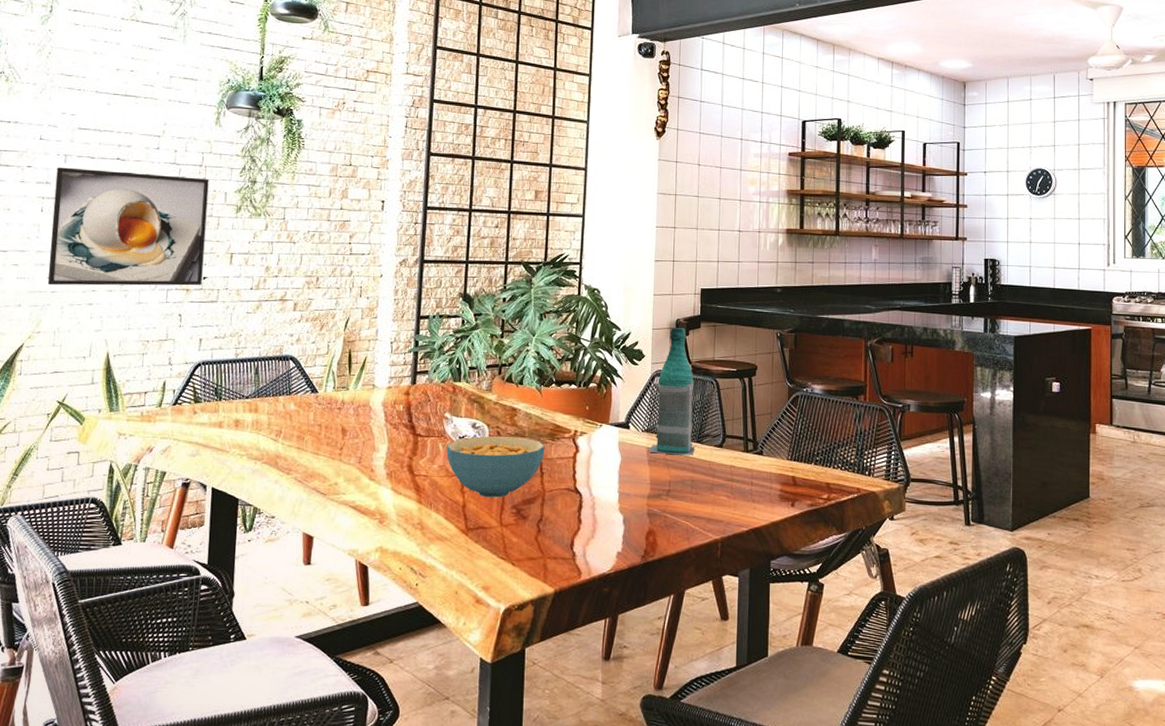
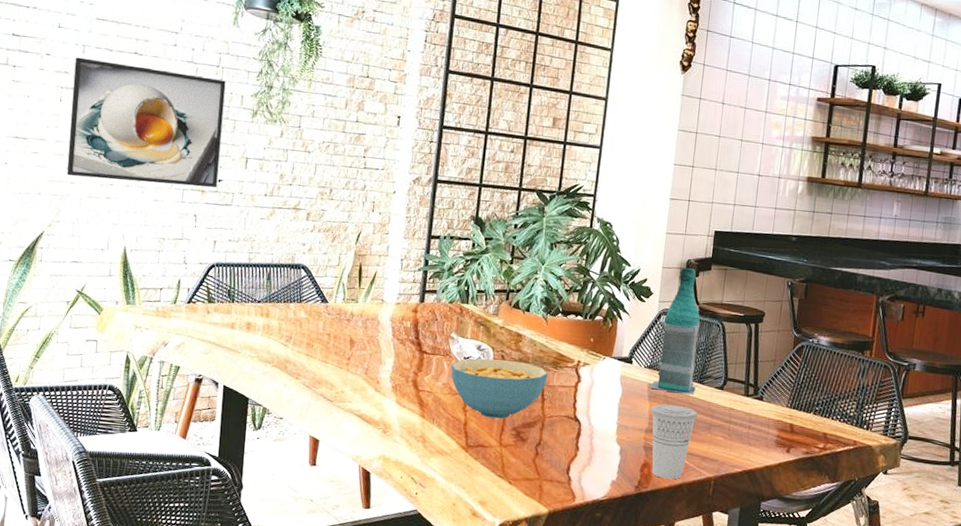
cup: none [651,467,699,545] -> present [650,404,698,480]

